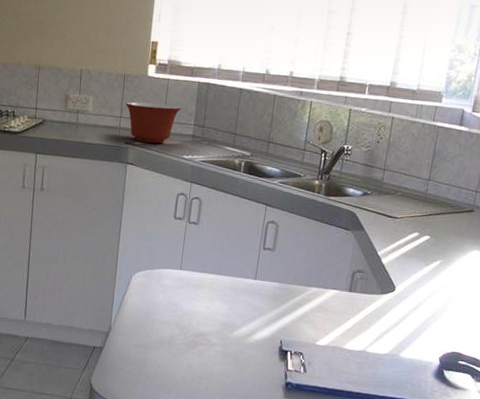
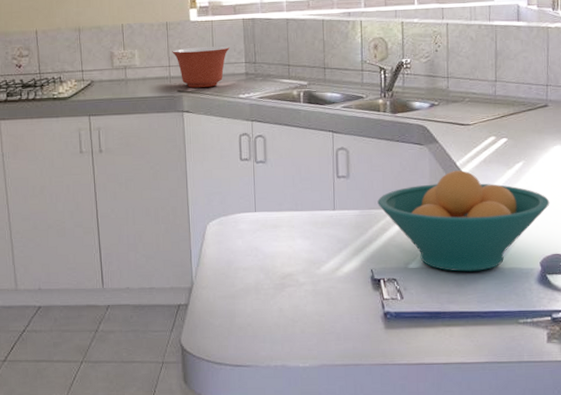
fruit bowl: none [297,259,459,358] -> present [377,170,550,272]

